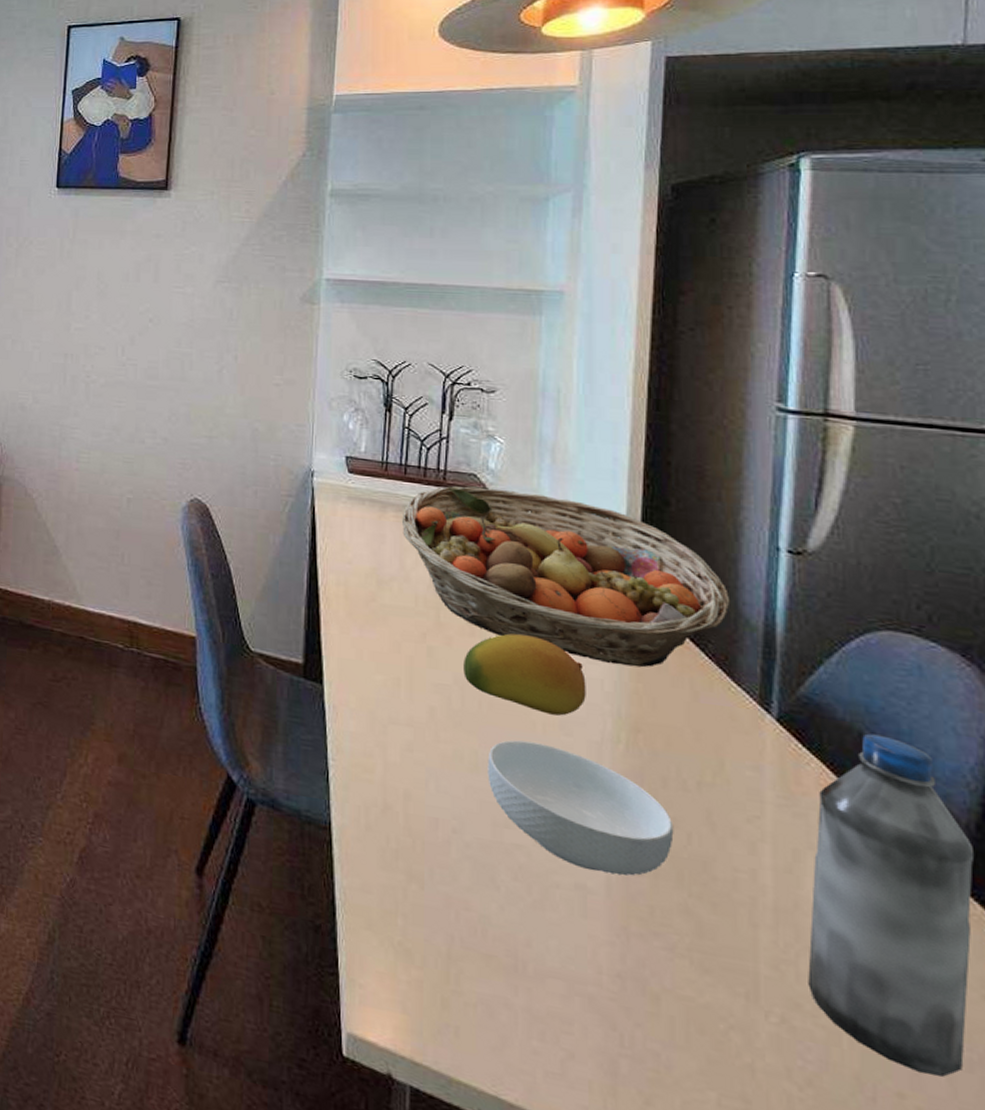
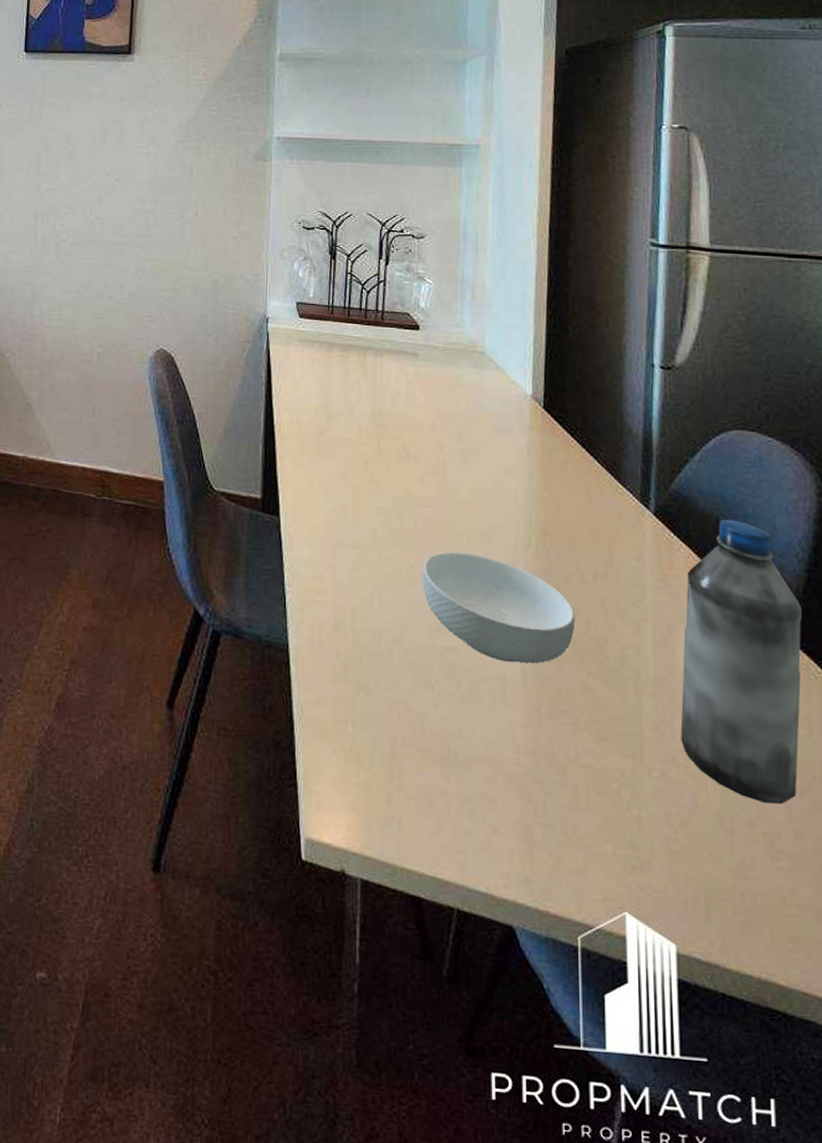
fruit basket: present [401,486,731,668] -> none [346,324,617,478]
fruit: present [463,633,586,716] -> none [401,456,503,527]

